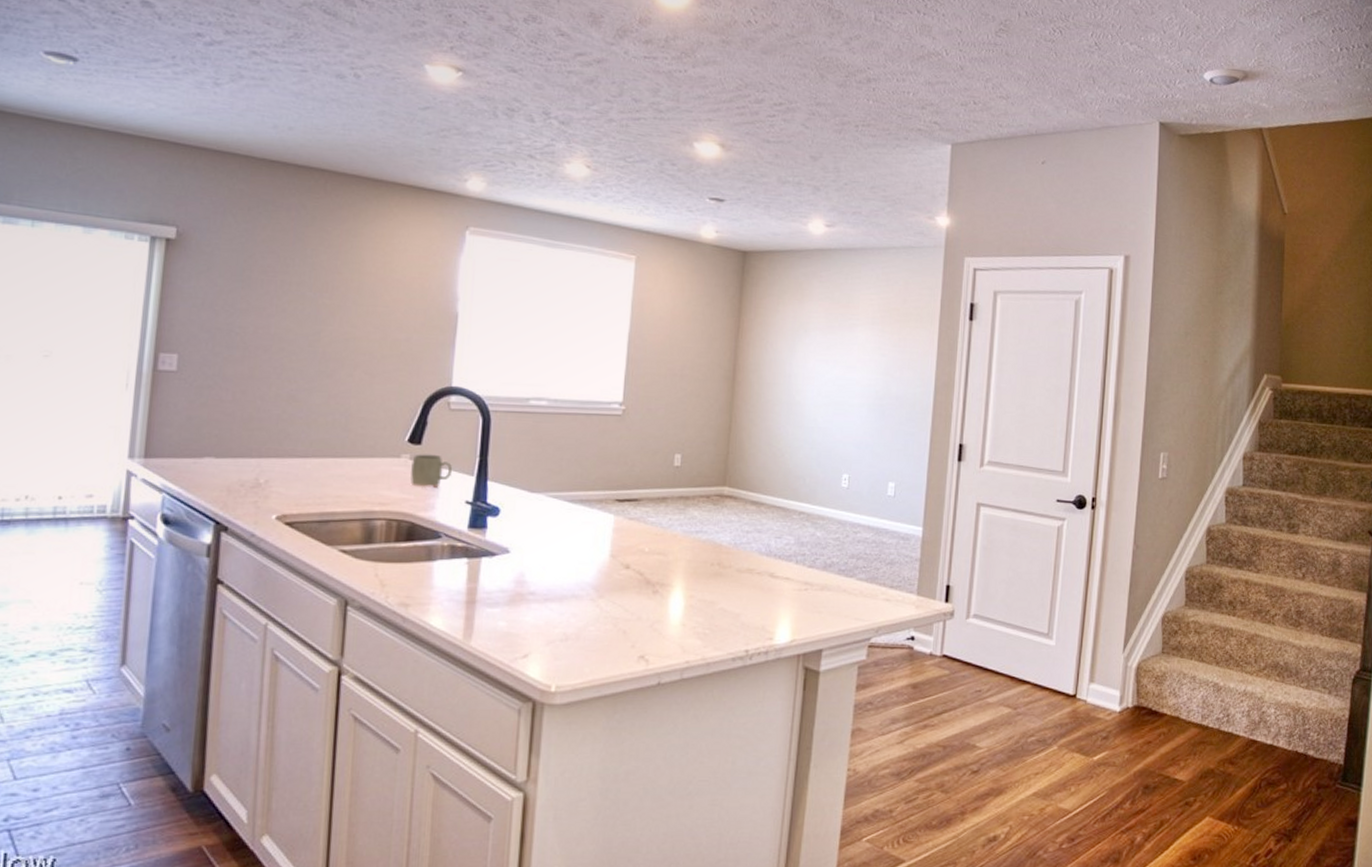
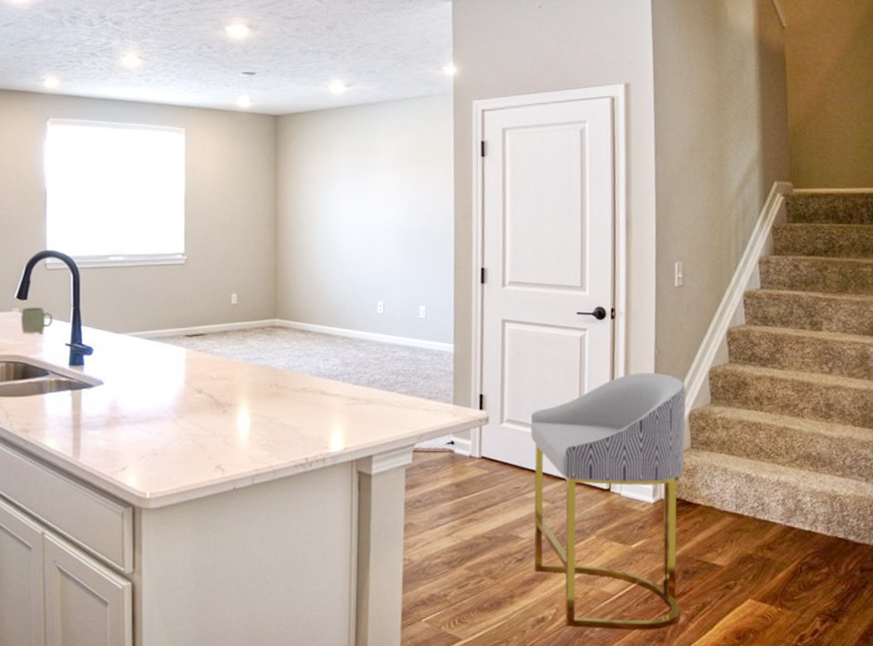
bar stool: none [990,569,1162,851] -> present [530,372,687,631]

